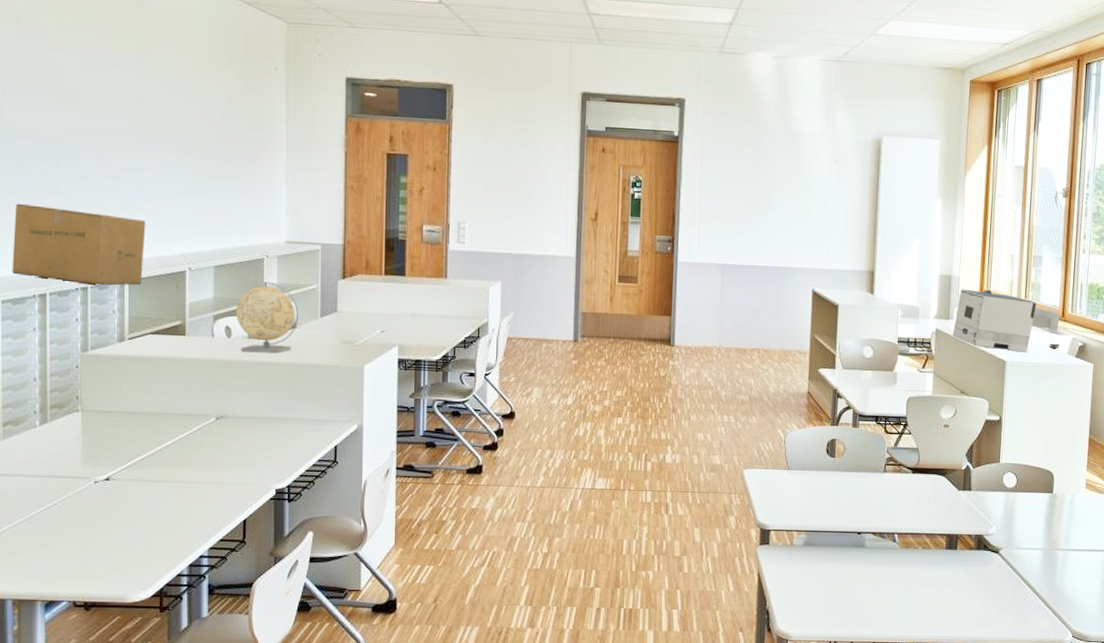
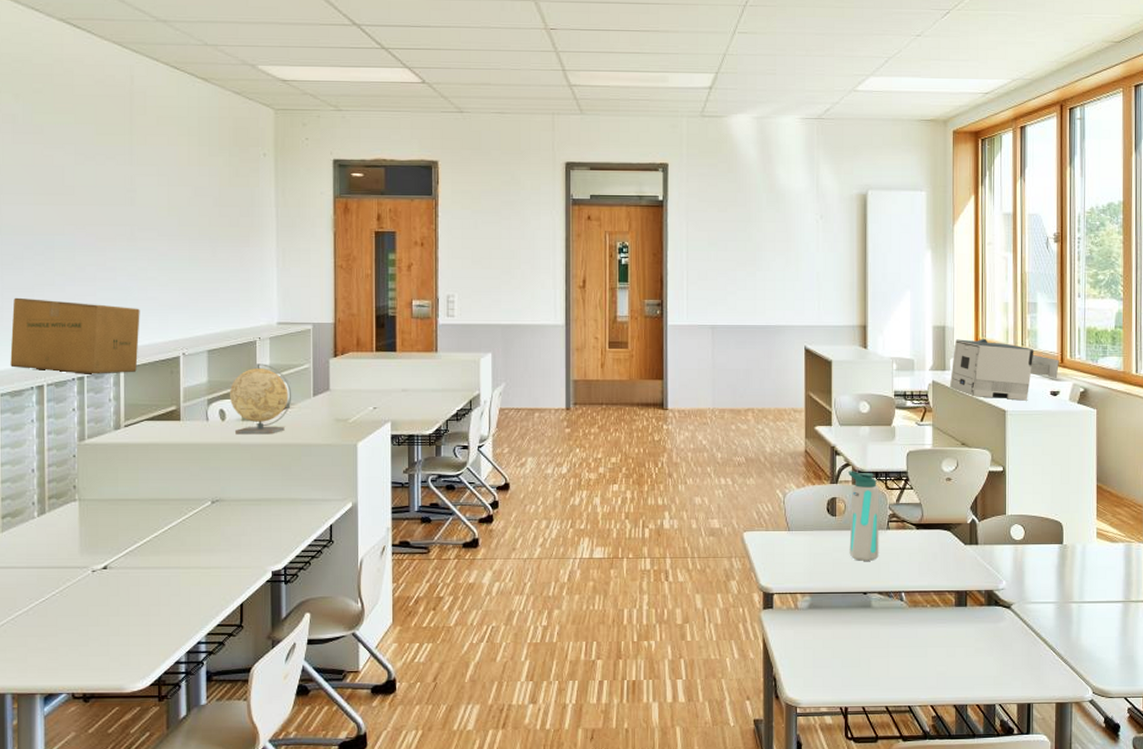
water bottle: none [846,413,879,502] -> present [848,471,879,561]

